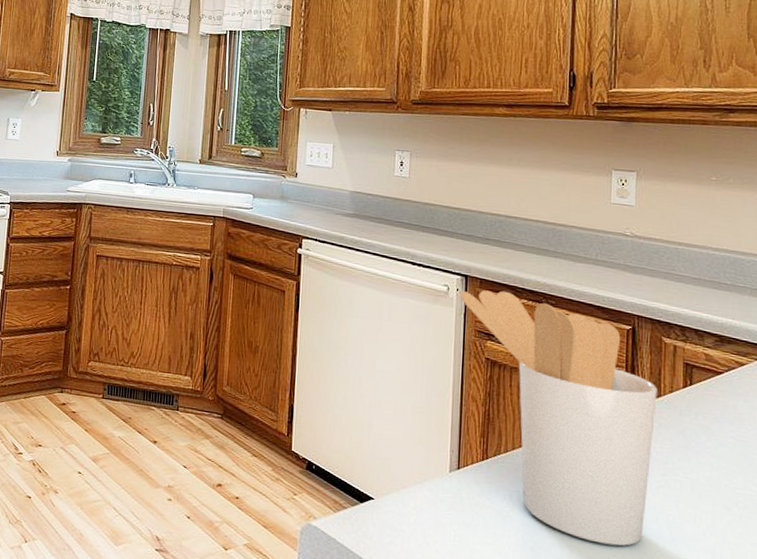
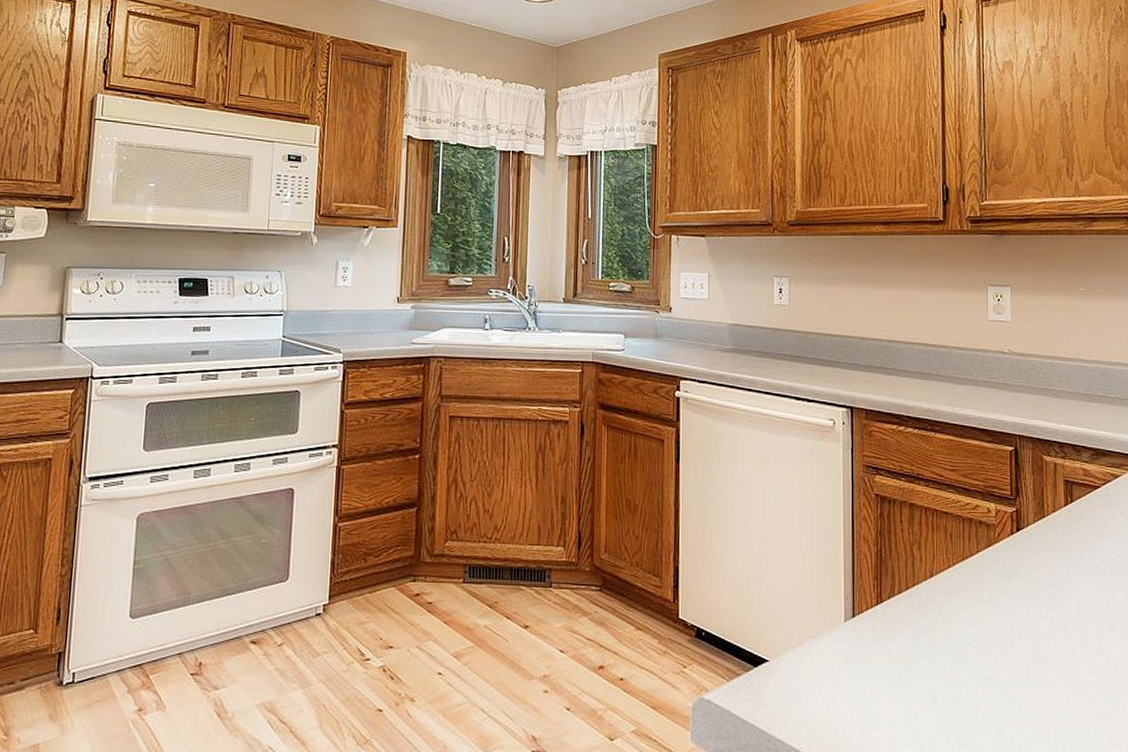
utensil holder: present [460,290,657,546] -> none [847,420,1041,679]

